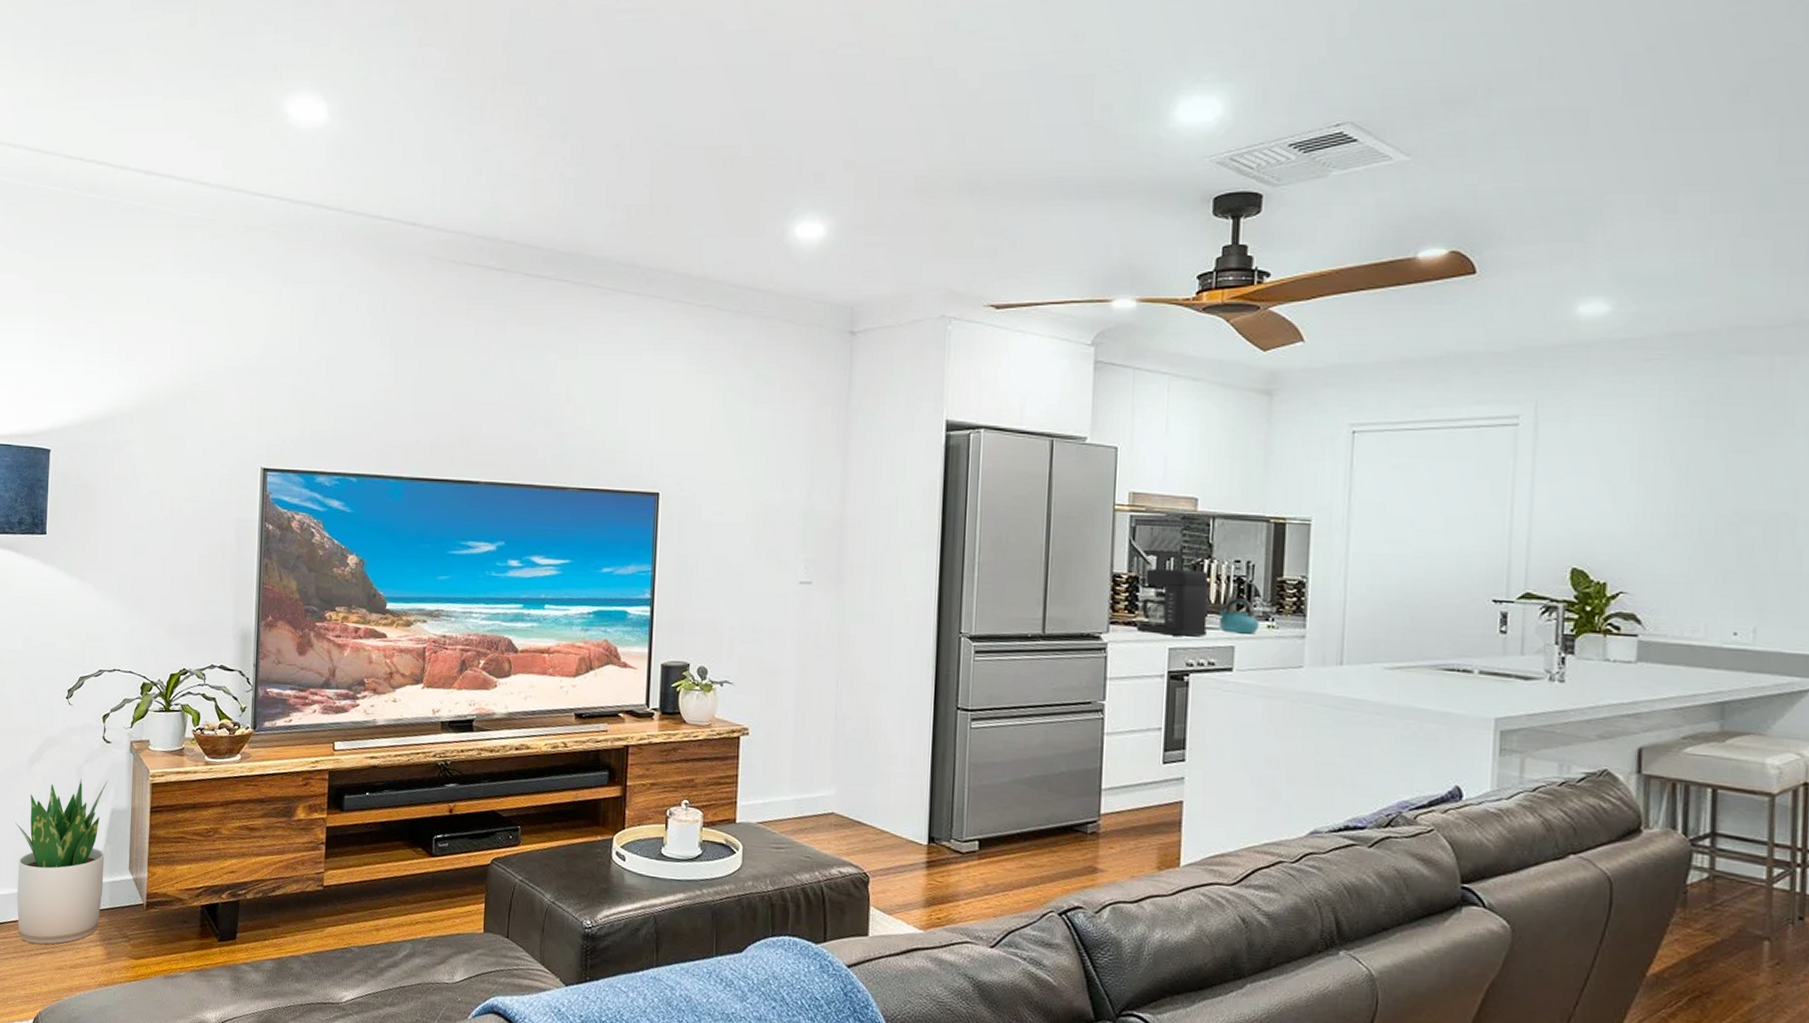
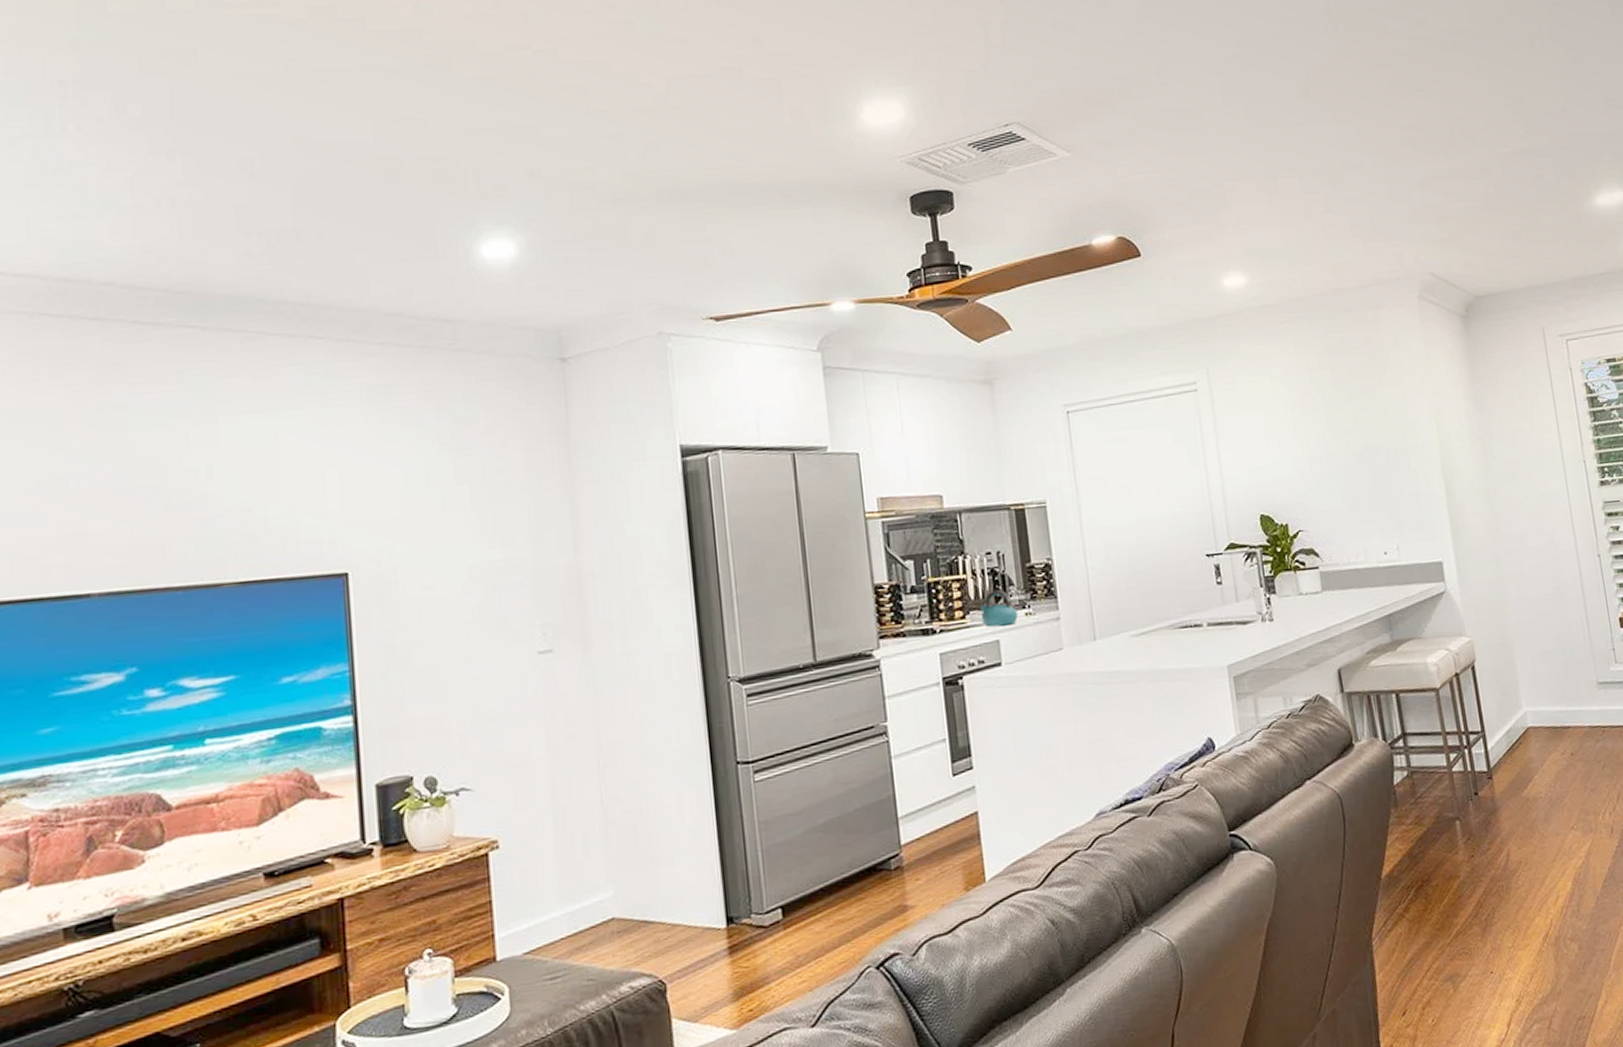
coffee maker: present [1136,568,1209,637] -> none [905,567,972,642]

